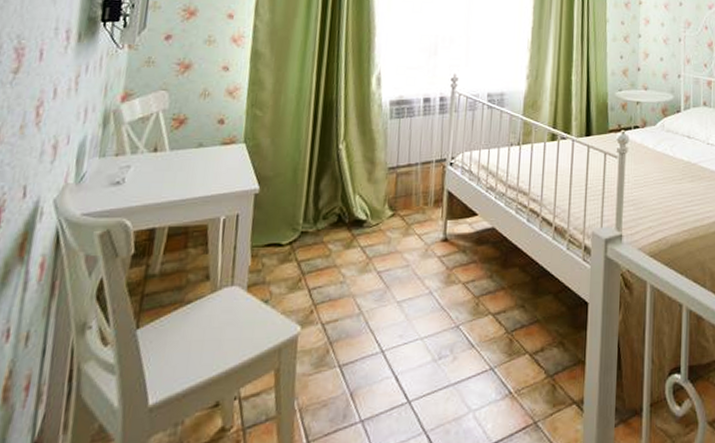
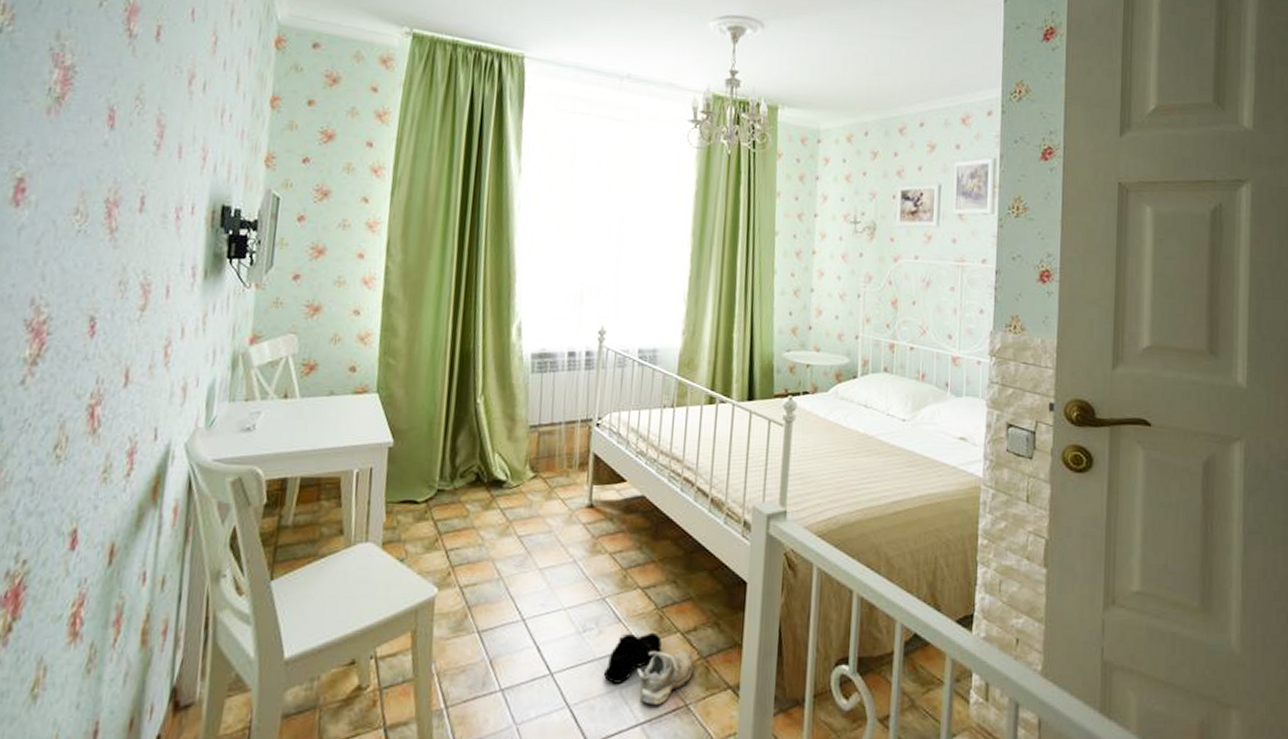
shoe: none [457,355,541,426] -> present [603,632,694,706]

